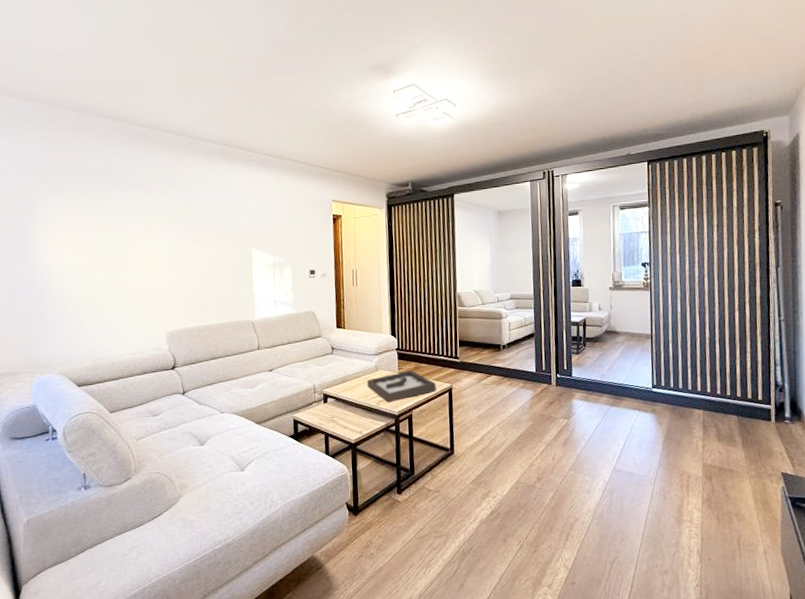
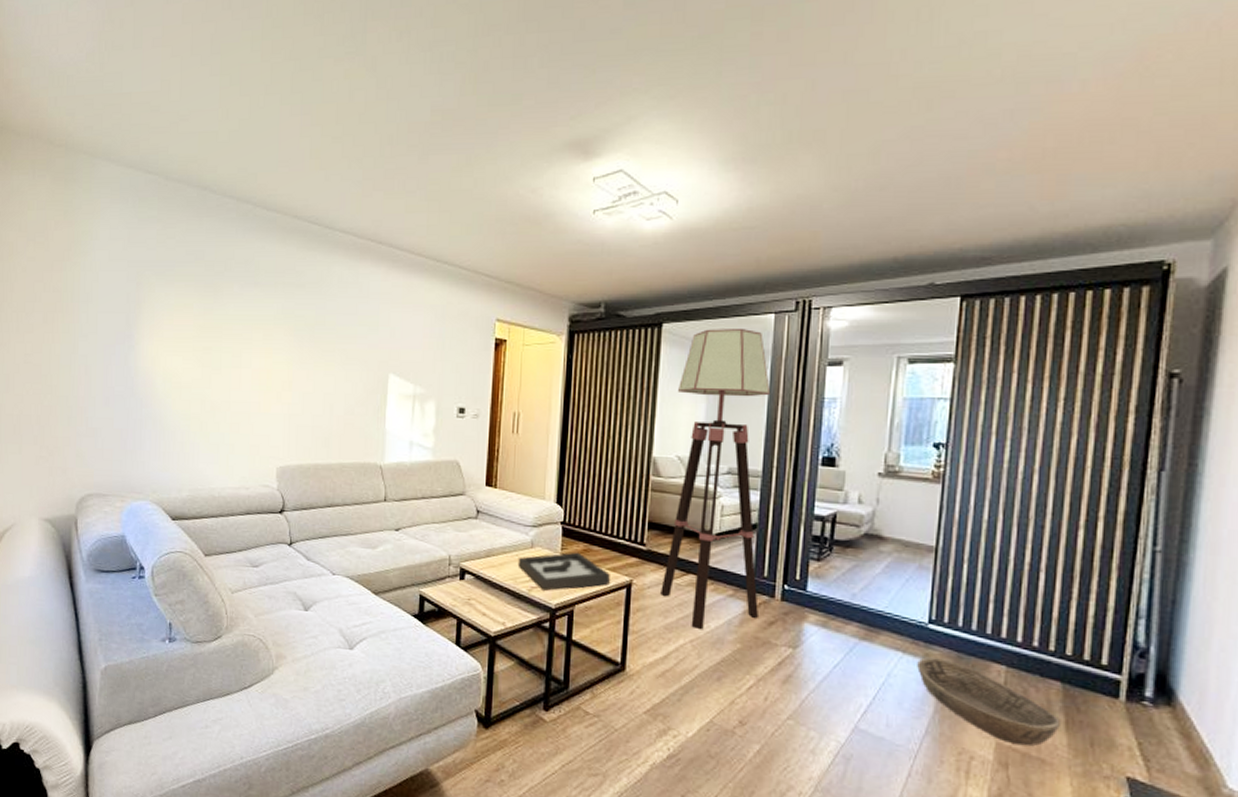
floor lamp: none [470,194,542,415] -> present [660,329,771,629]
basket: none [648,411,739,463] -> present [917,657,1060,746]

